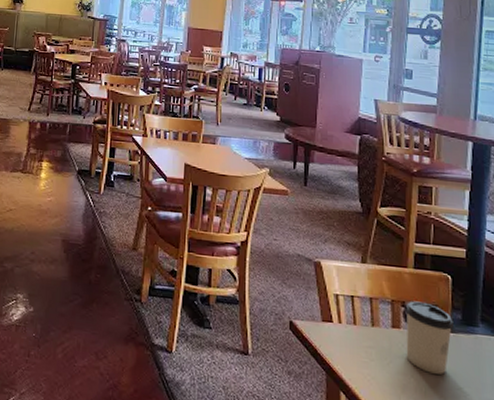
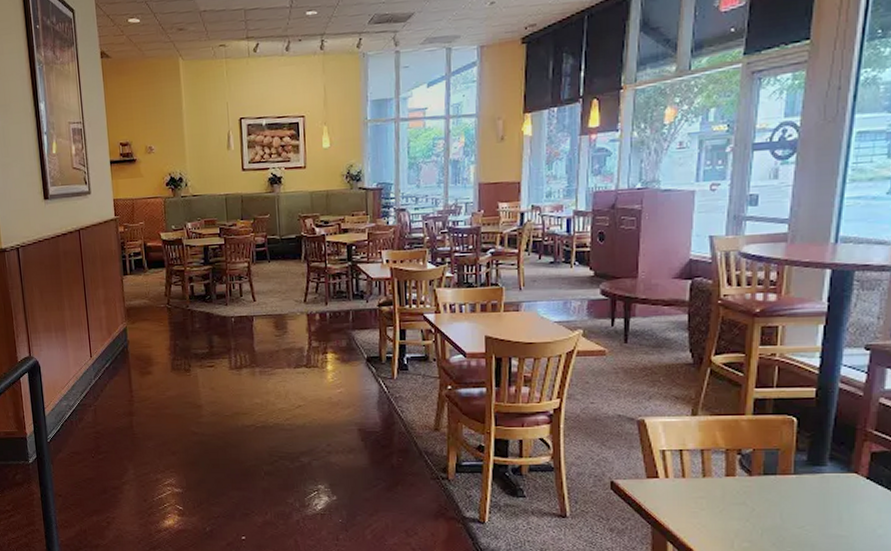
cup: present [405,301,454,375] -> none [741,447,797,516]

